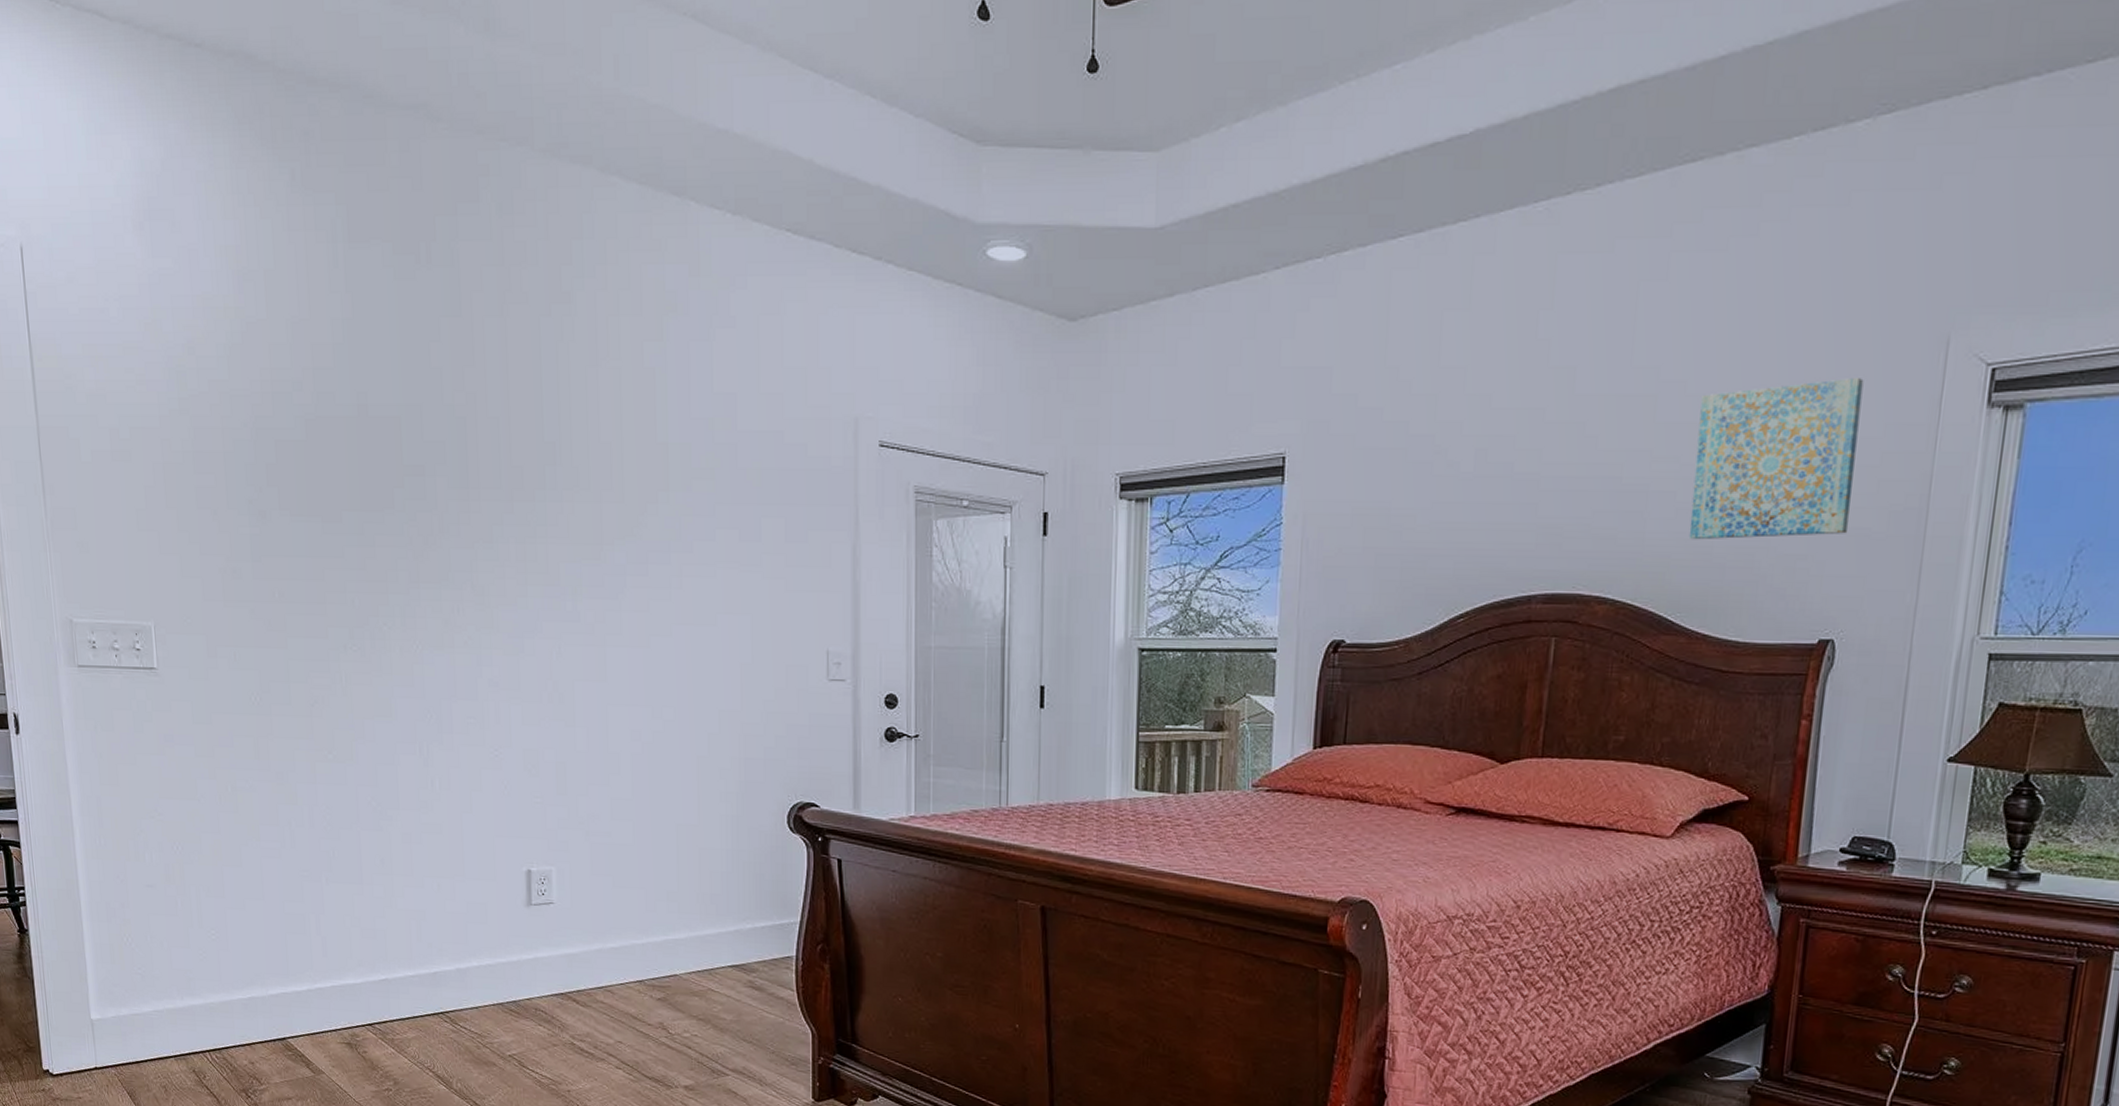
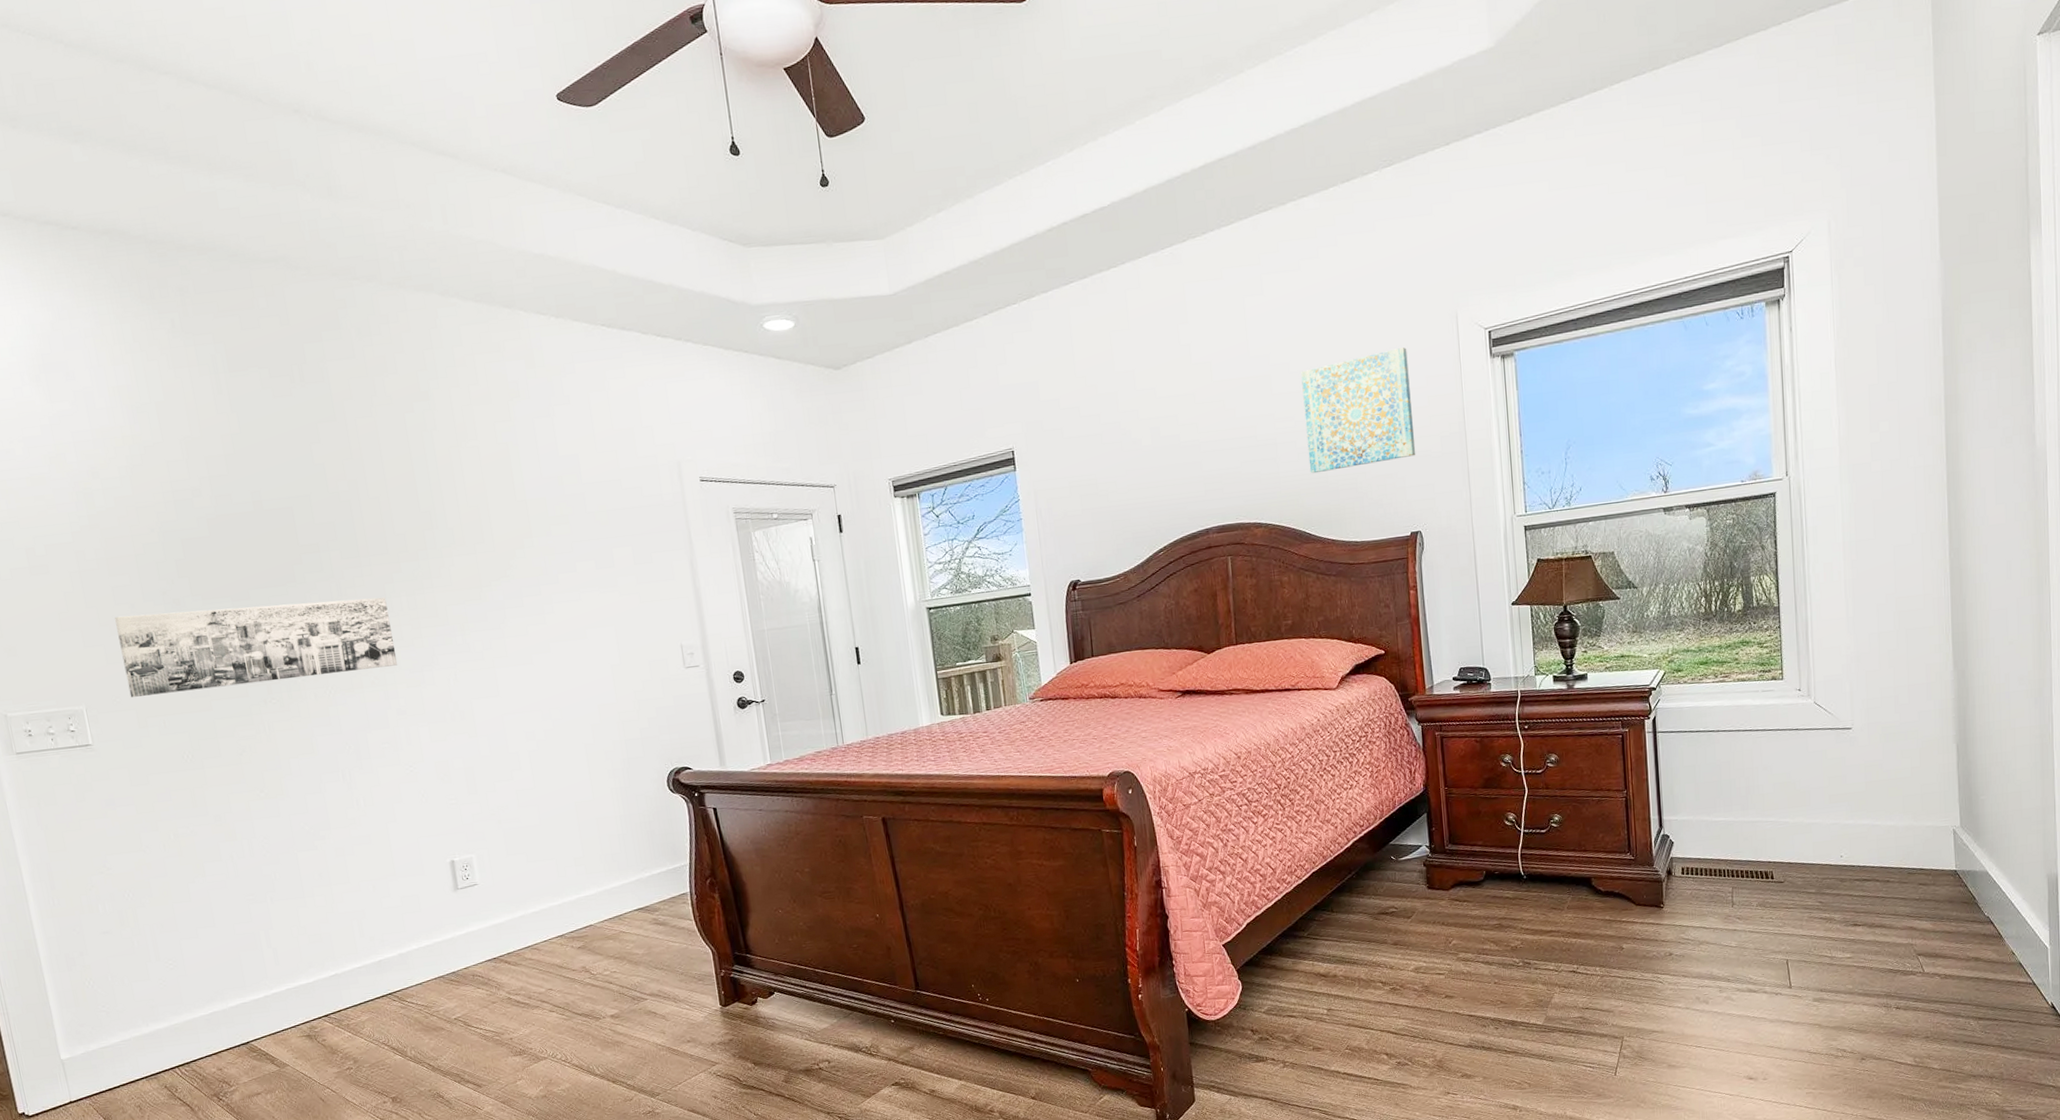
wall art: none [195,522,496,626] -> present [115,597,398,697]

